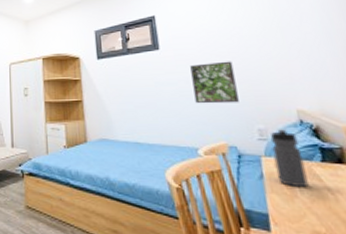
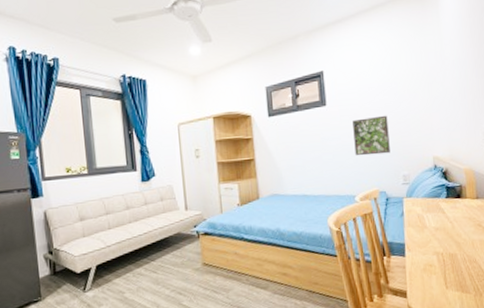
water bottle: present [271,129,309,188] -> none [412,173,435,220]

